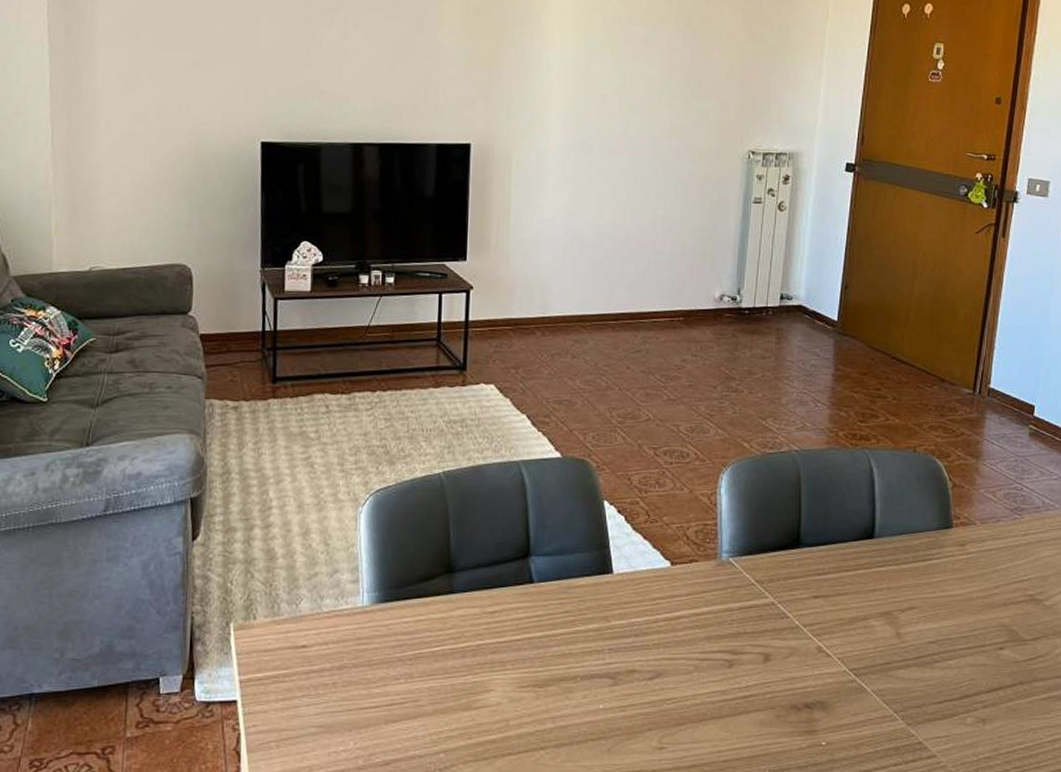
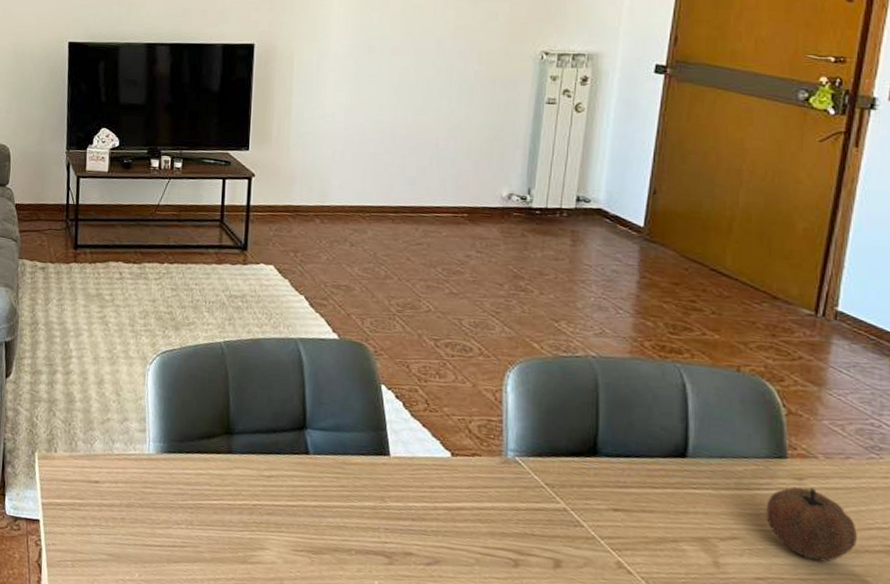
fruit: none [937,552,1005,618] -> present [766,487,857,562]

